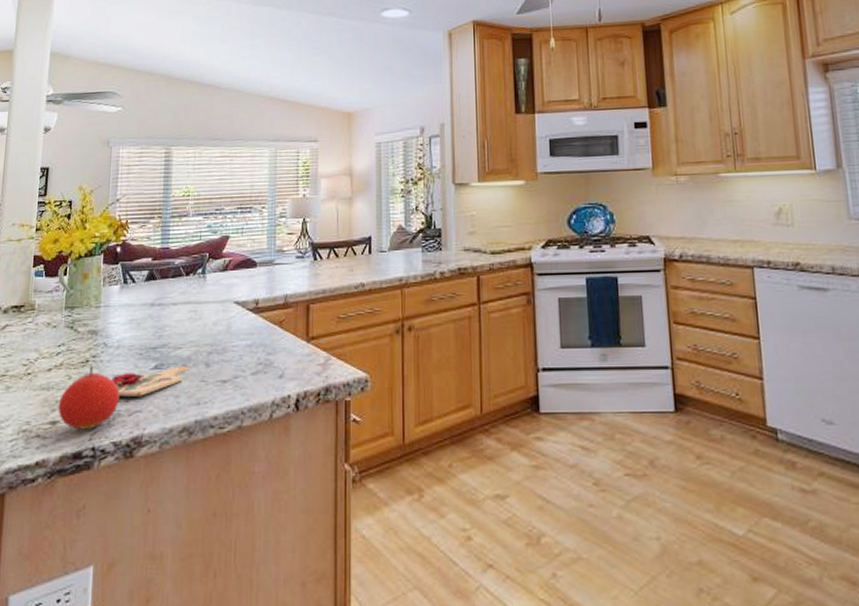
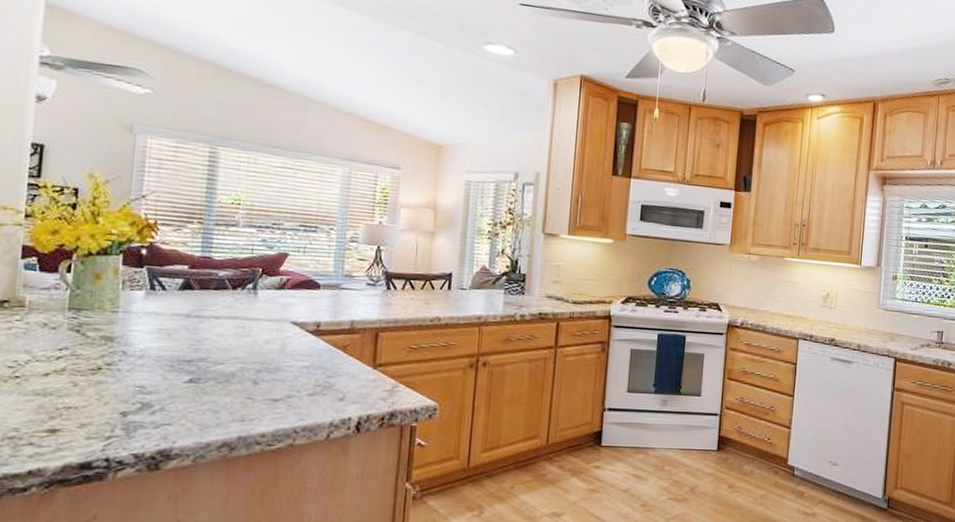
fruit: present [58,366,120,430] -> none [58,374,143,440]
cutting board: present [111,366,190,397] -> none [132,381,234,409]

